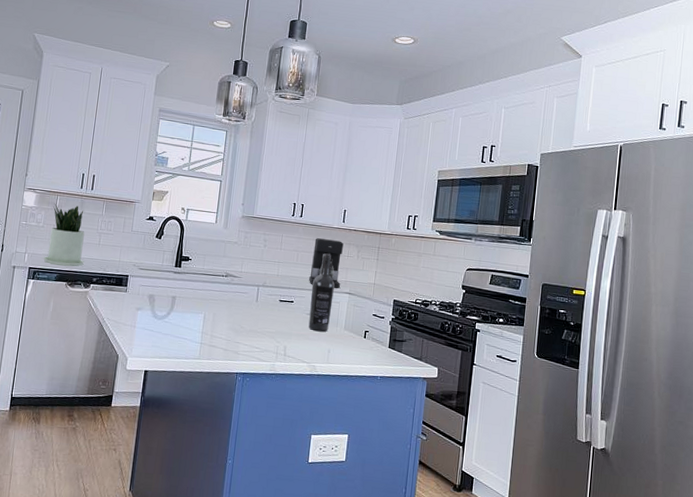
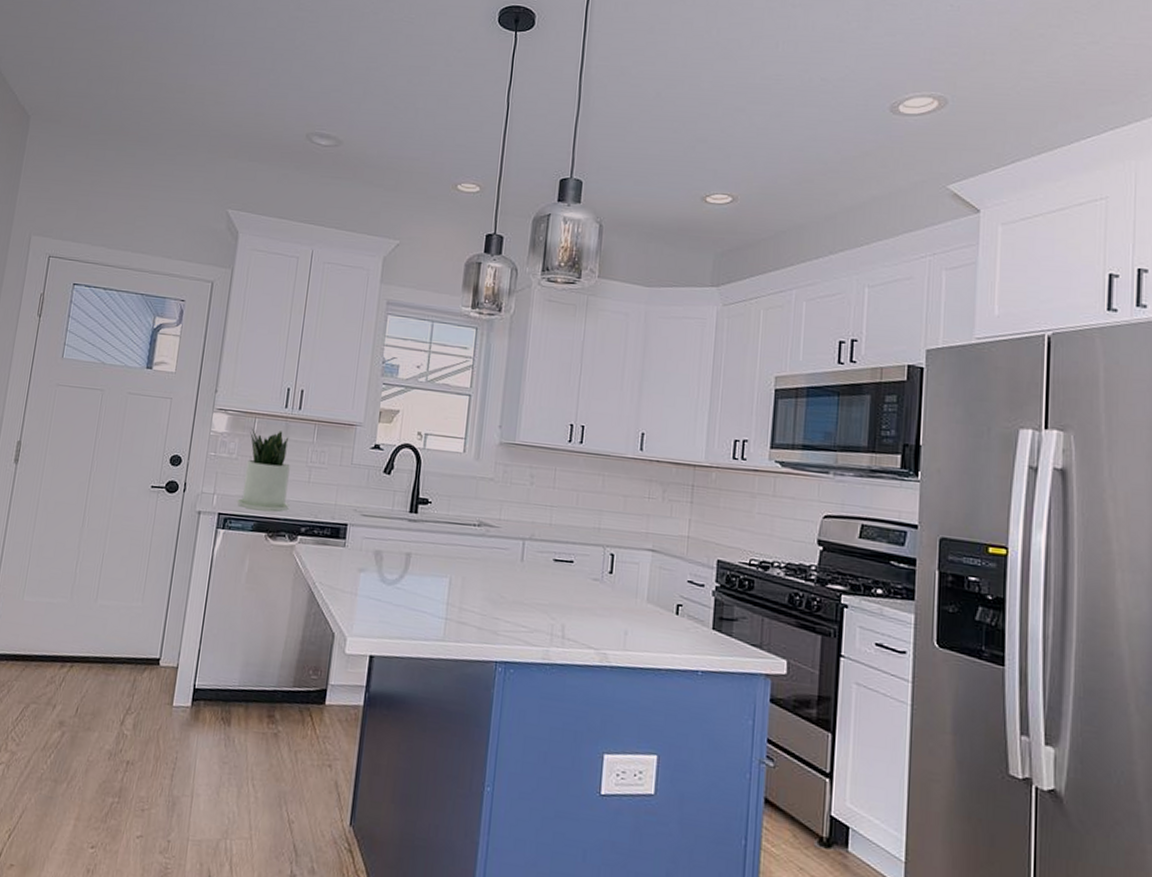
wine bottle: present [308,253,335,332] -> none [595,493,631,605]
coffee maker: present [309,238,344,288] -> none [595,472,642,543]

